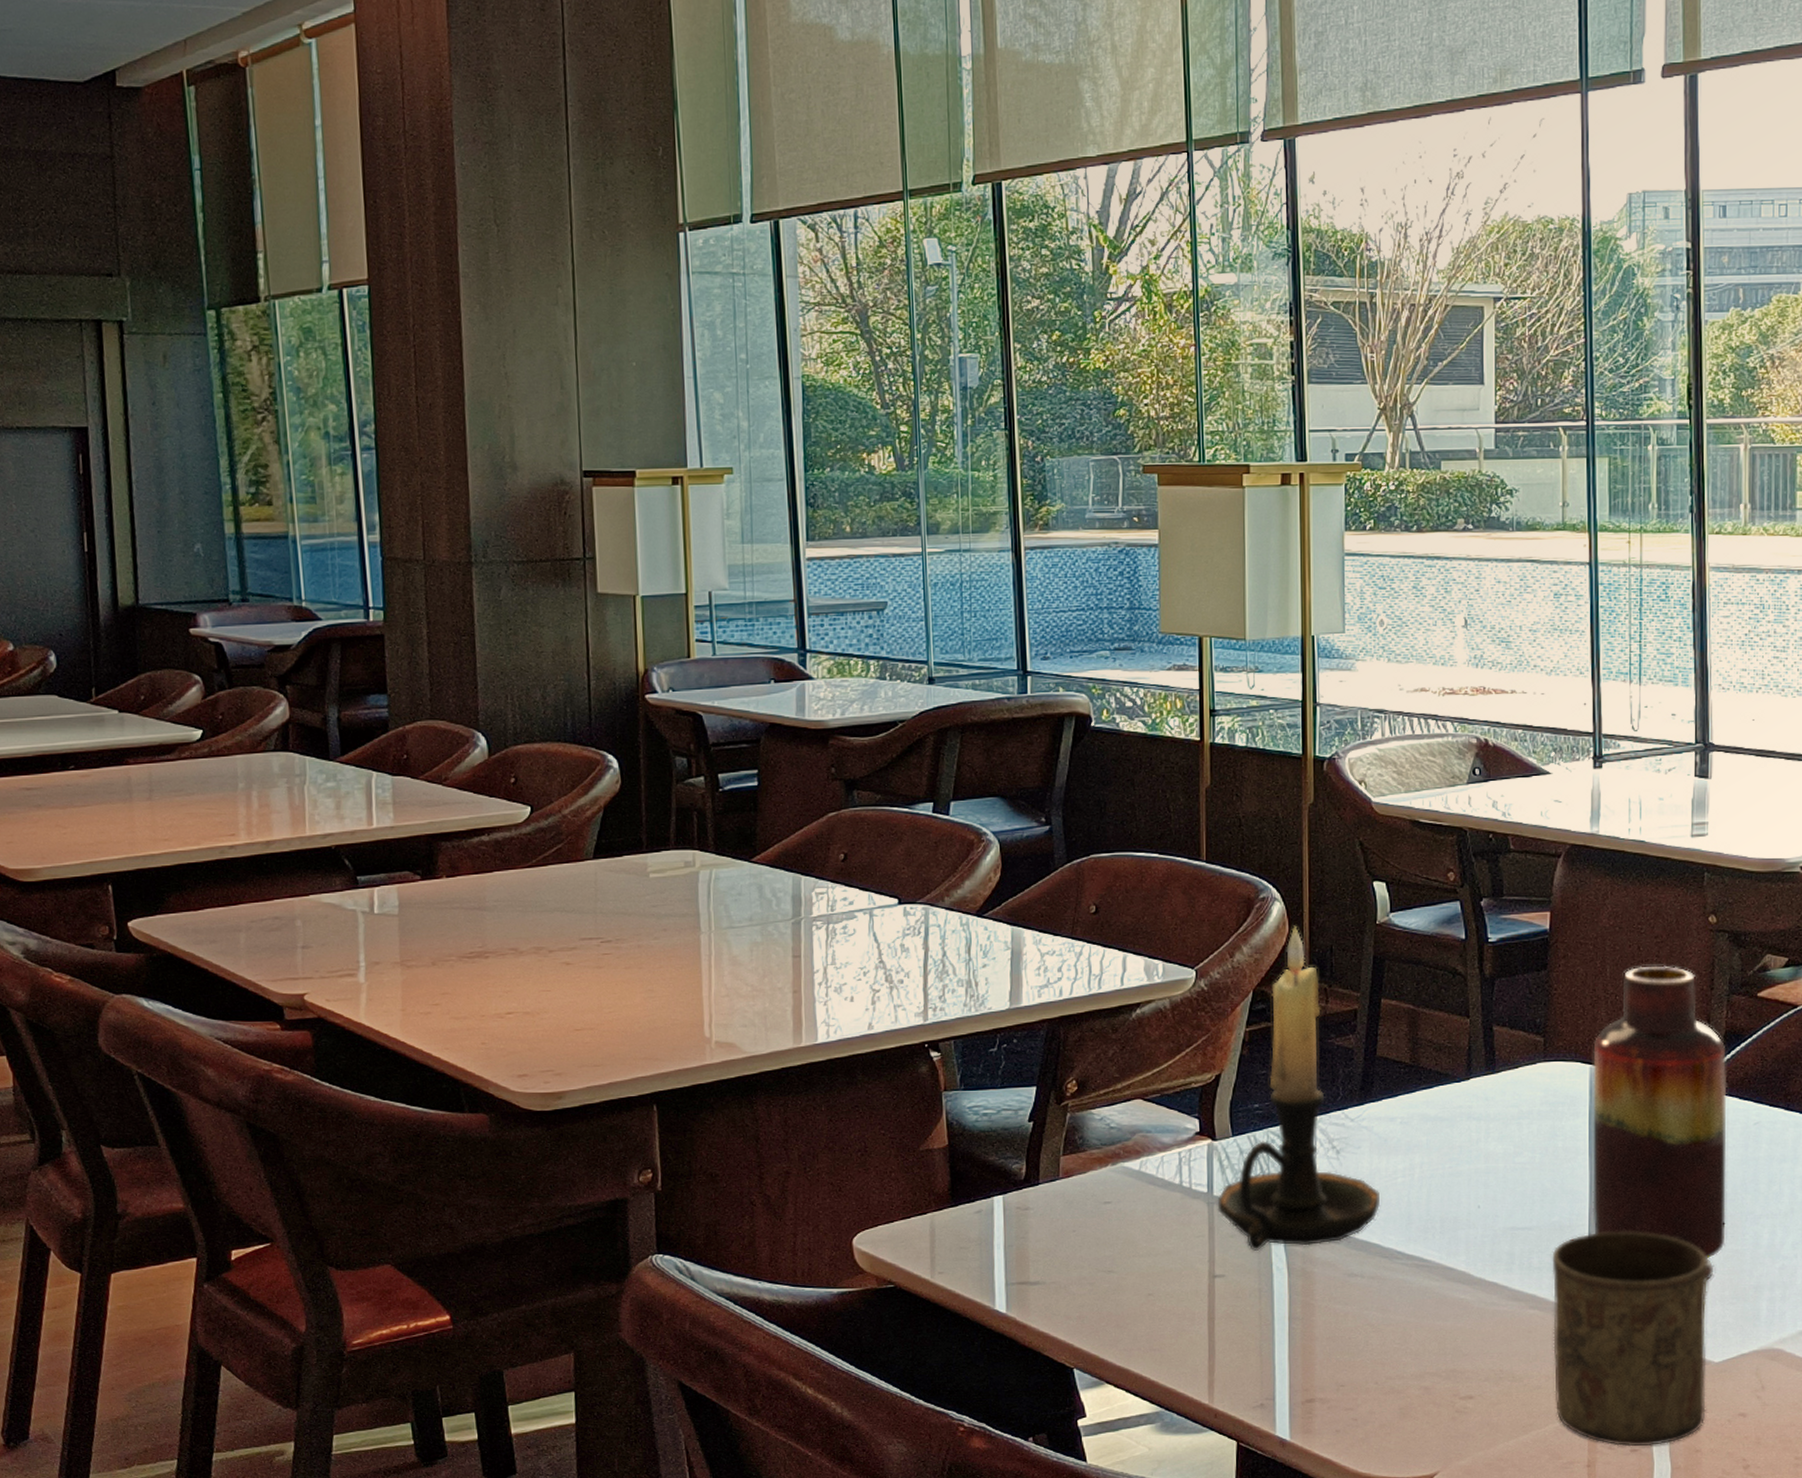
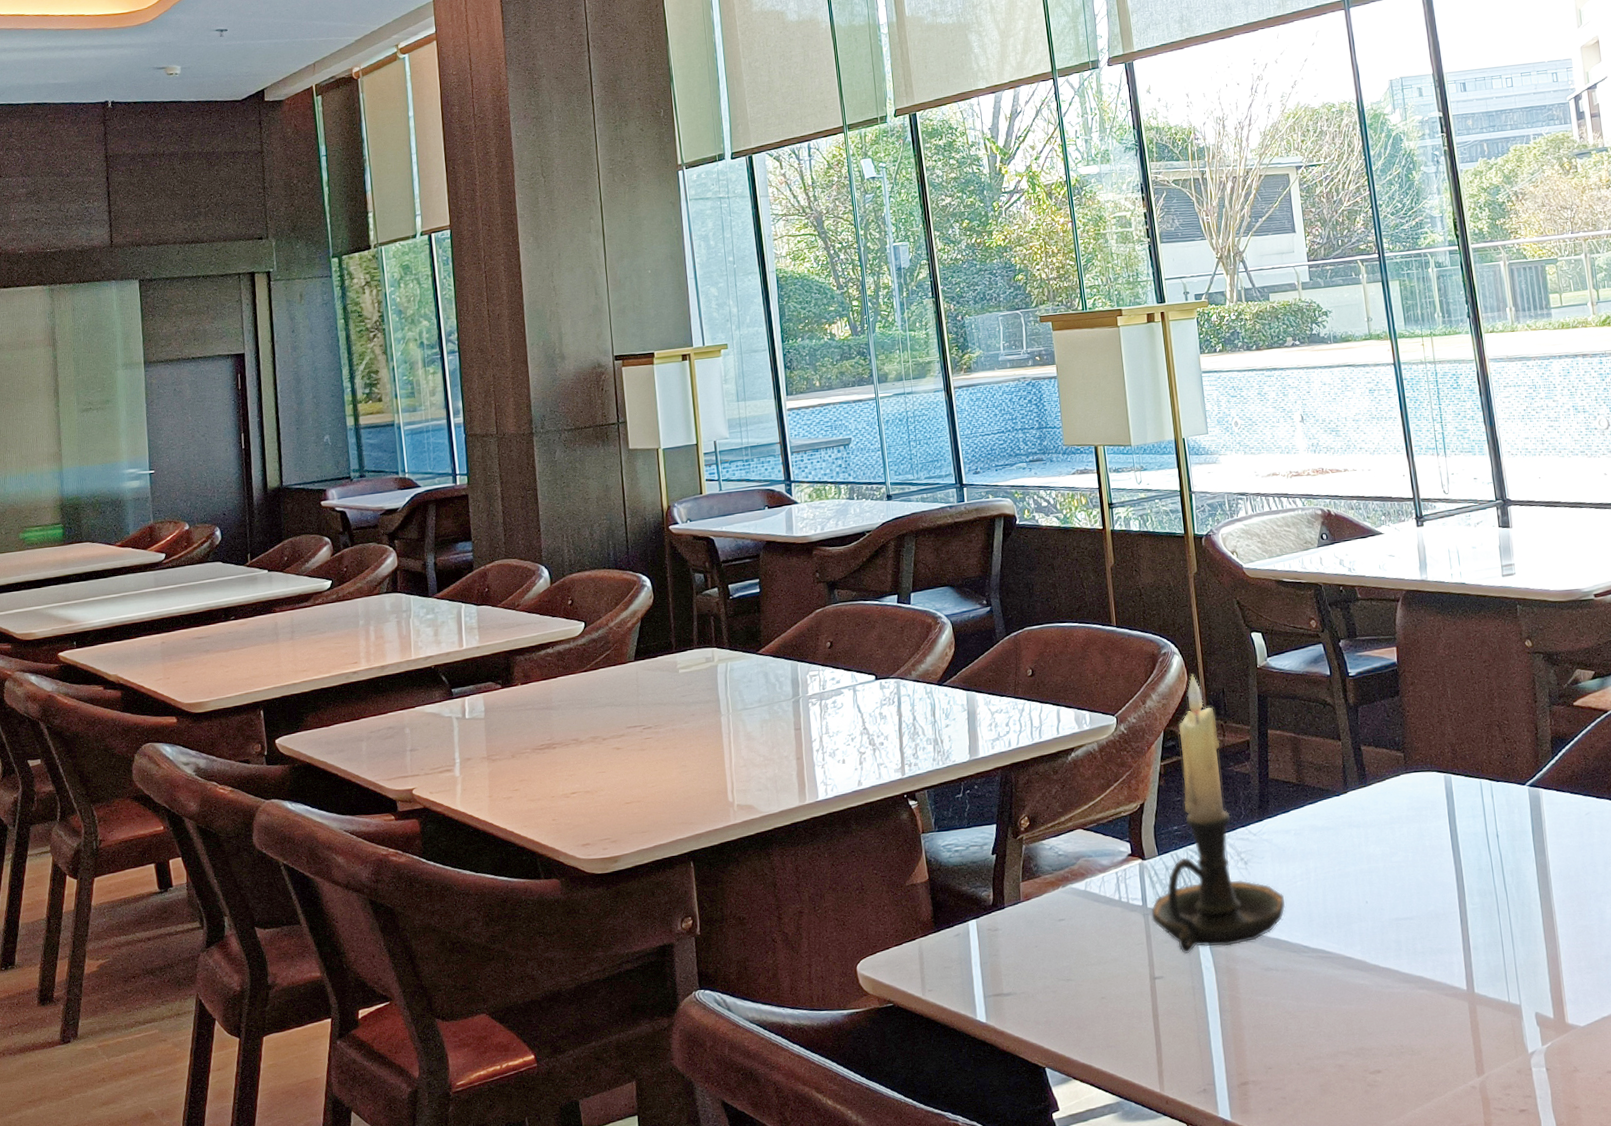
cup: present [1552,1231,1709,1447] -> none [1432,915,1579,1108]
vase: present [1593,965,1727,1281] -> none [1444,685,1576,955]

